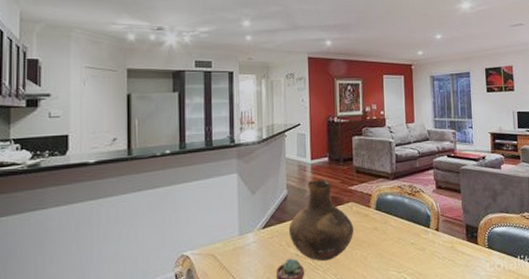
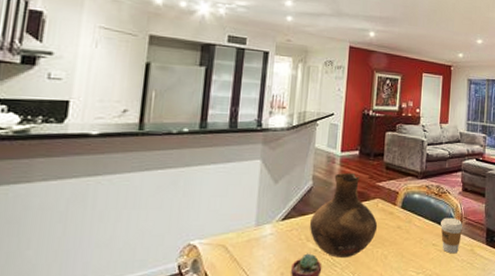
coffee cup: none [417,216,441,252] -> present [441,217,463,254]

